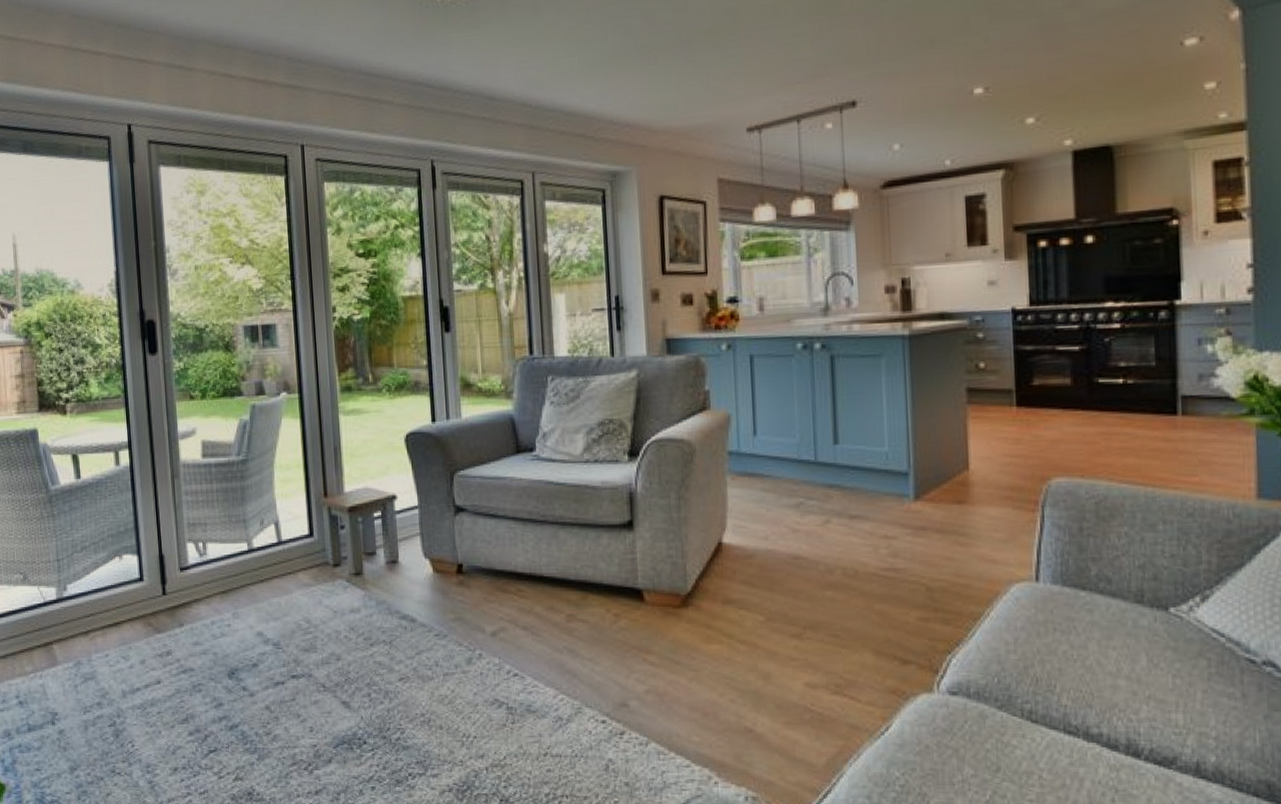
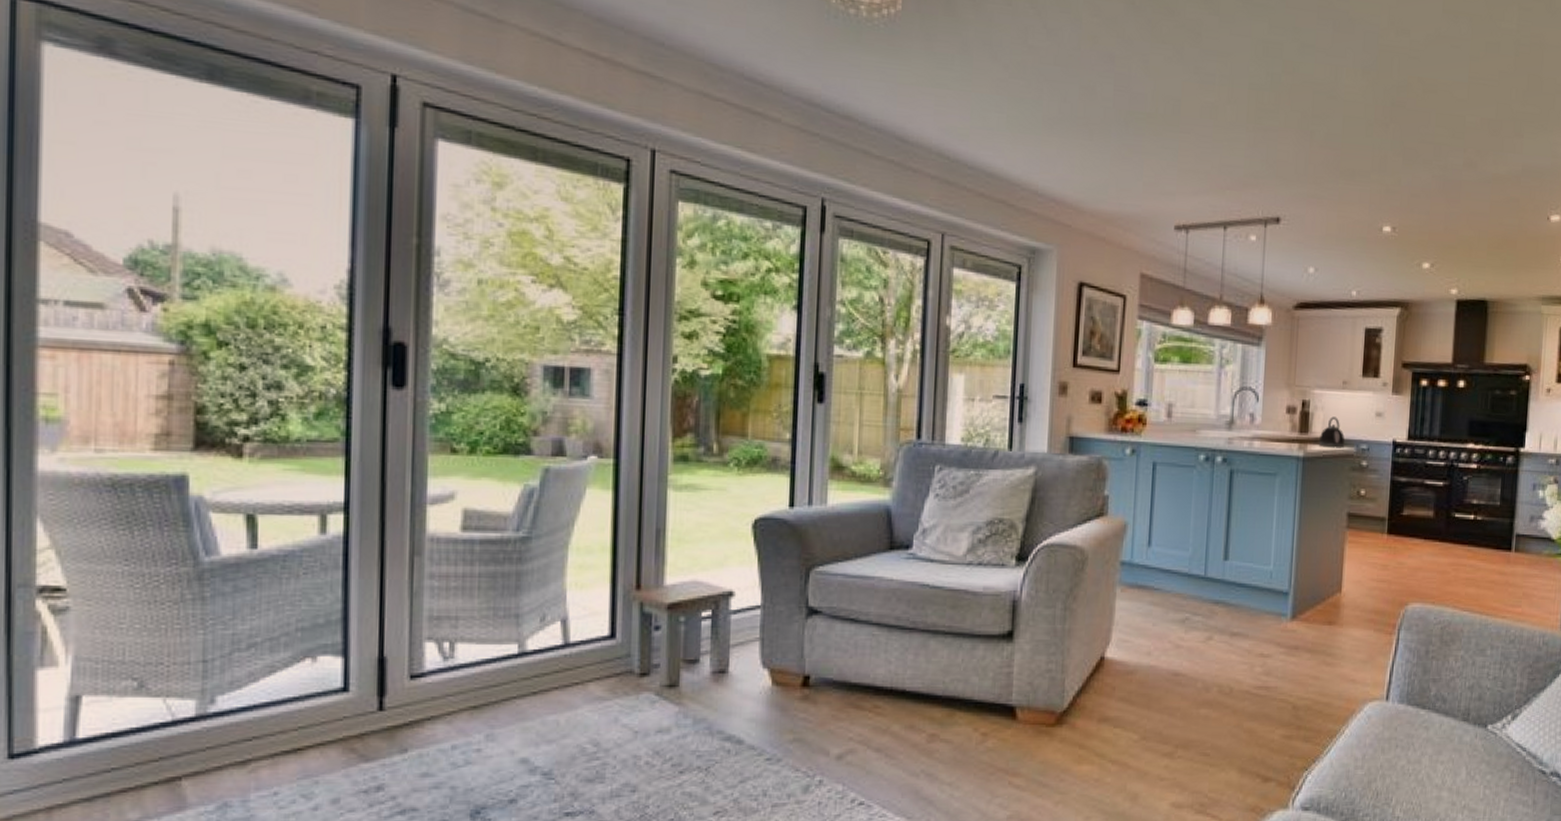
kettle: none [924,291,956,324] -> present [1318,416,1345,448]

